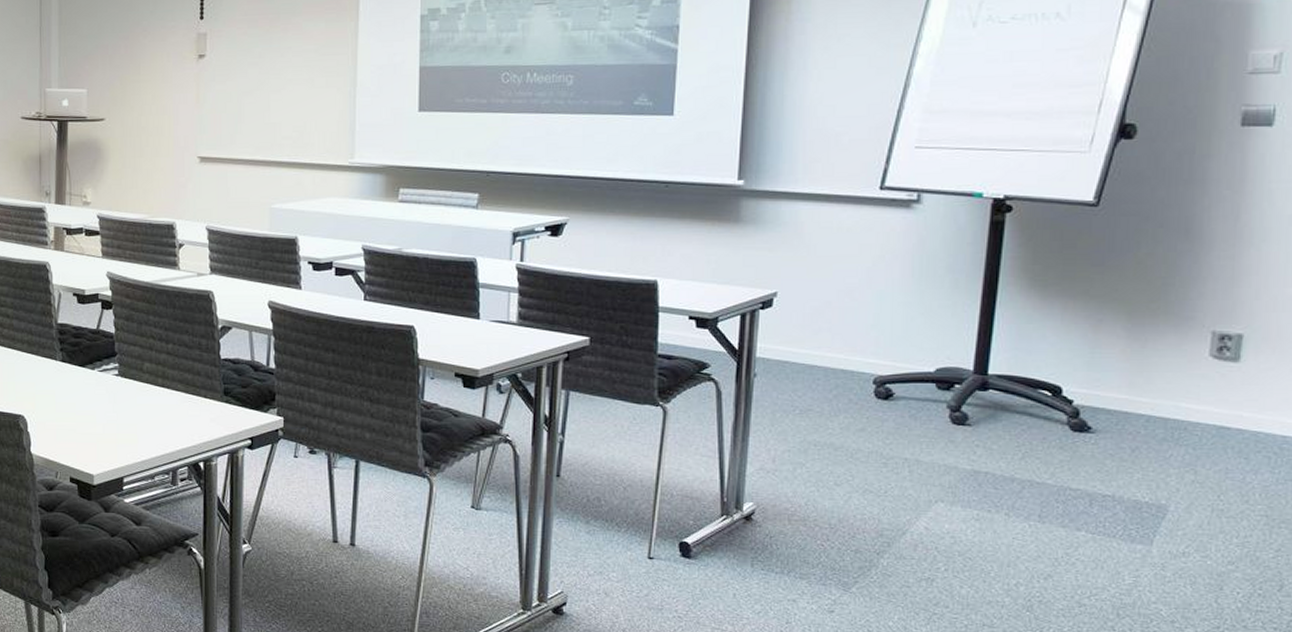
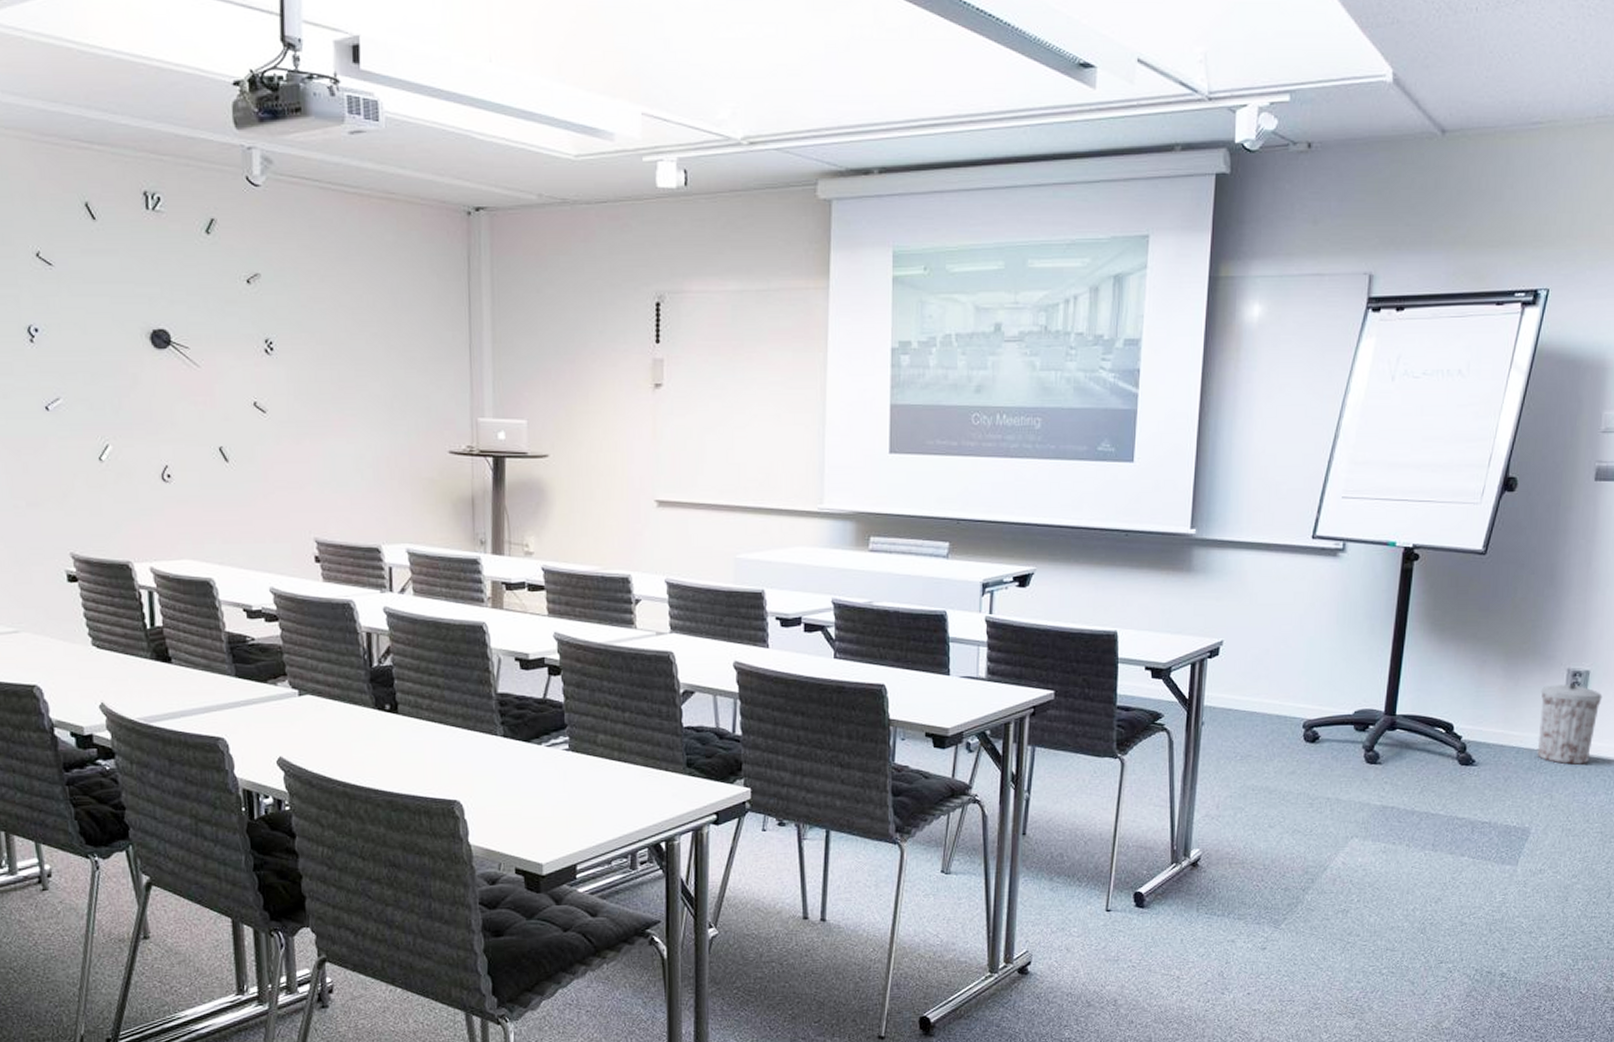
trash can: none [1174,347,1262,438] -> present [1537,683,1603,765]

